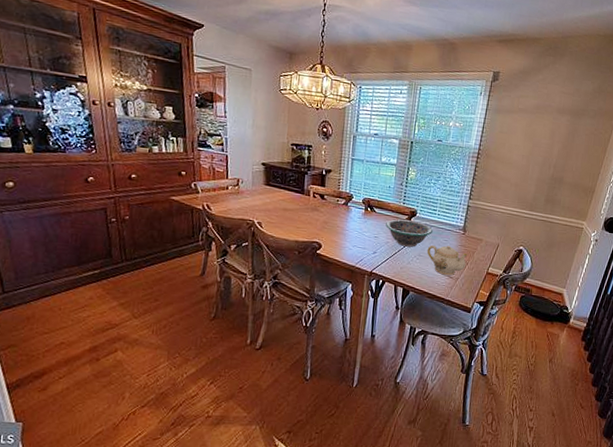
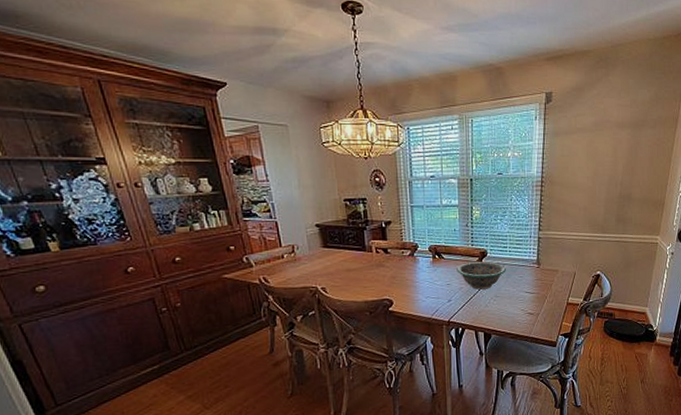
teapot: present [427,245,468,276] -> none [503,281,545,313]

